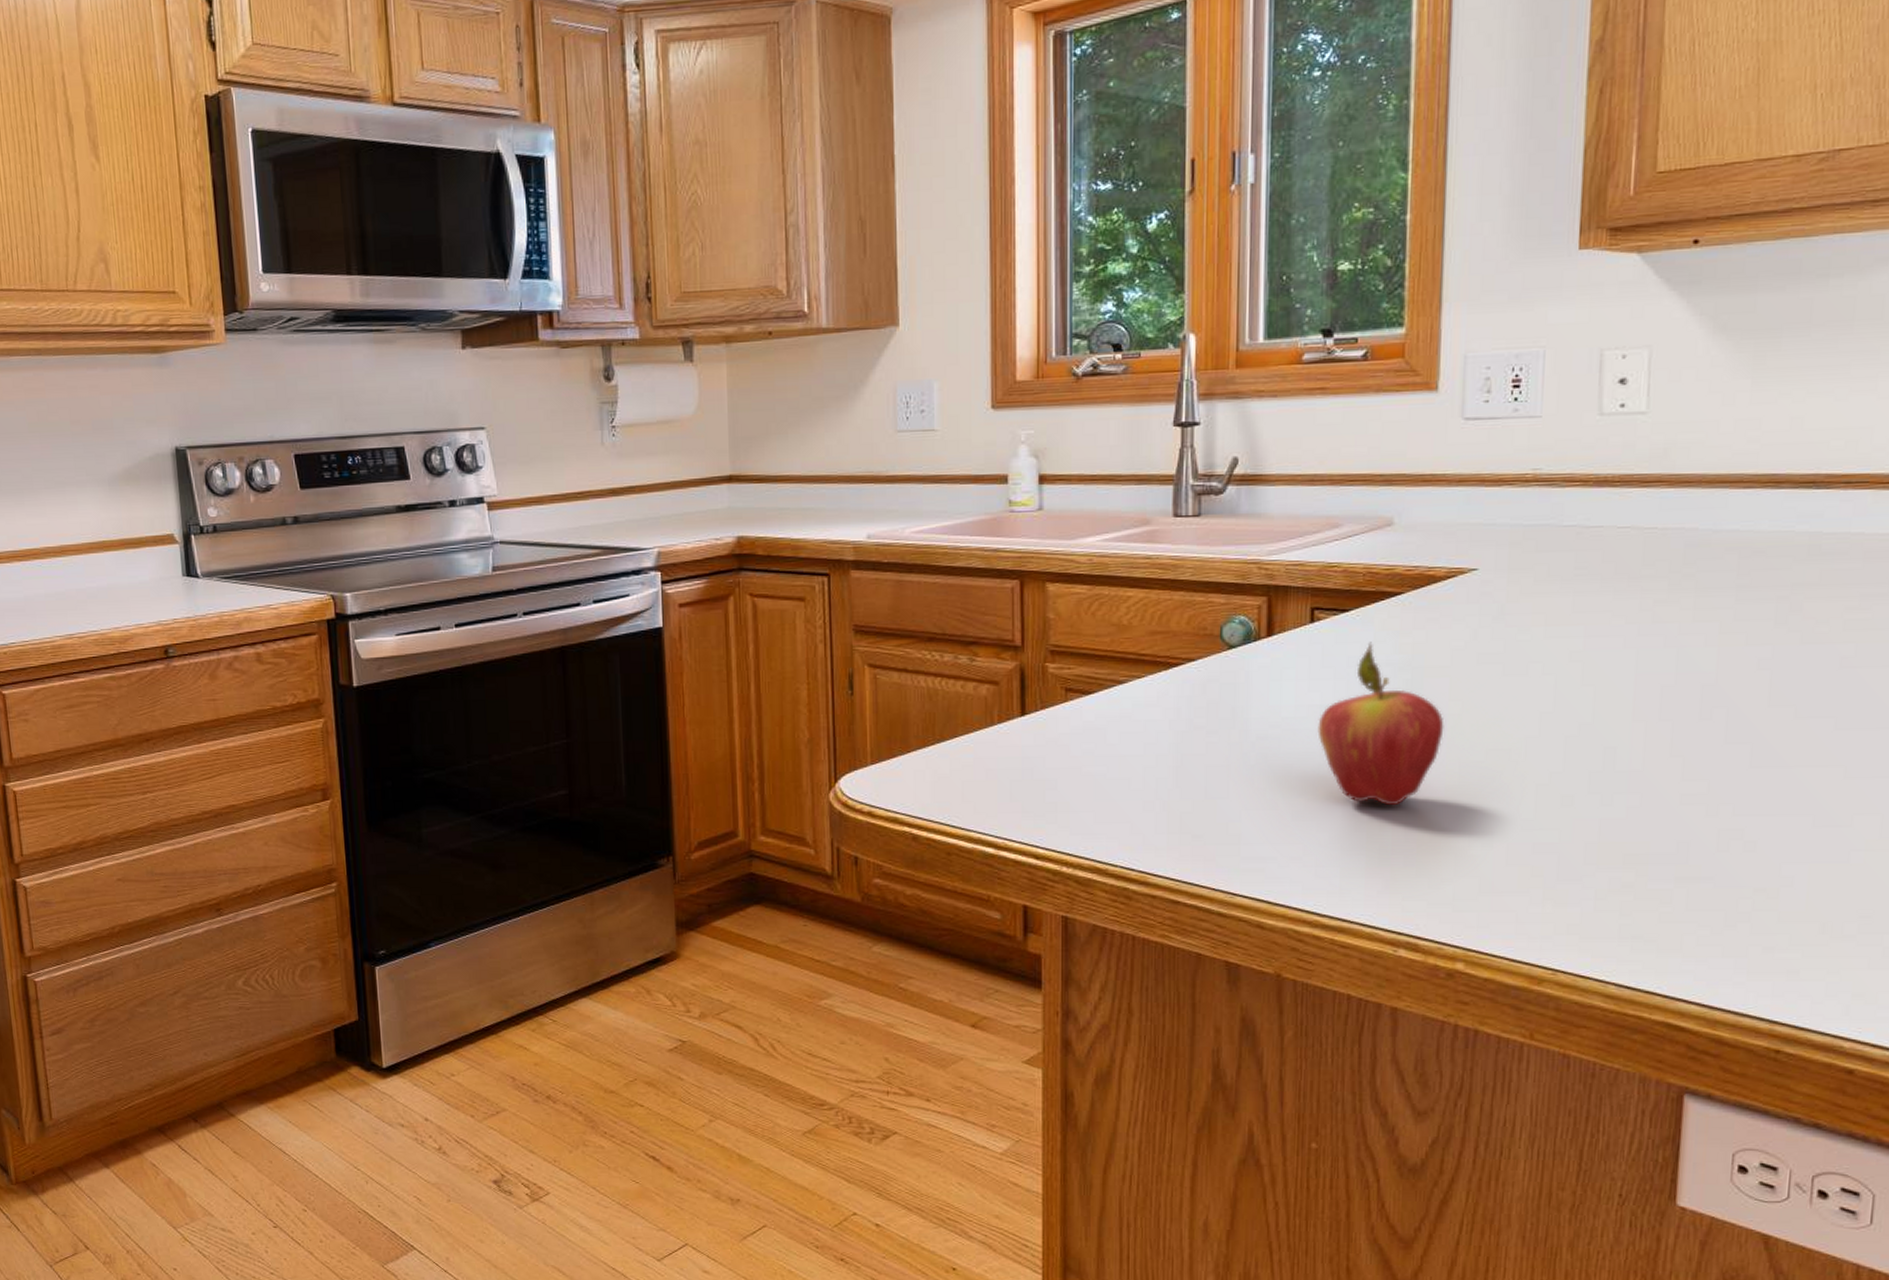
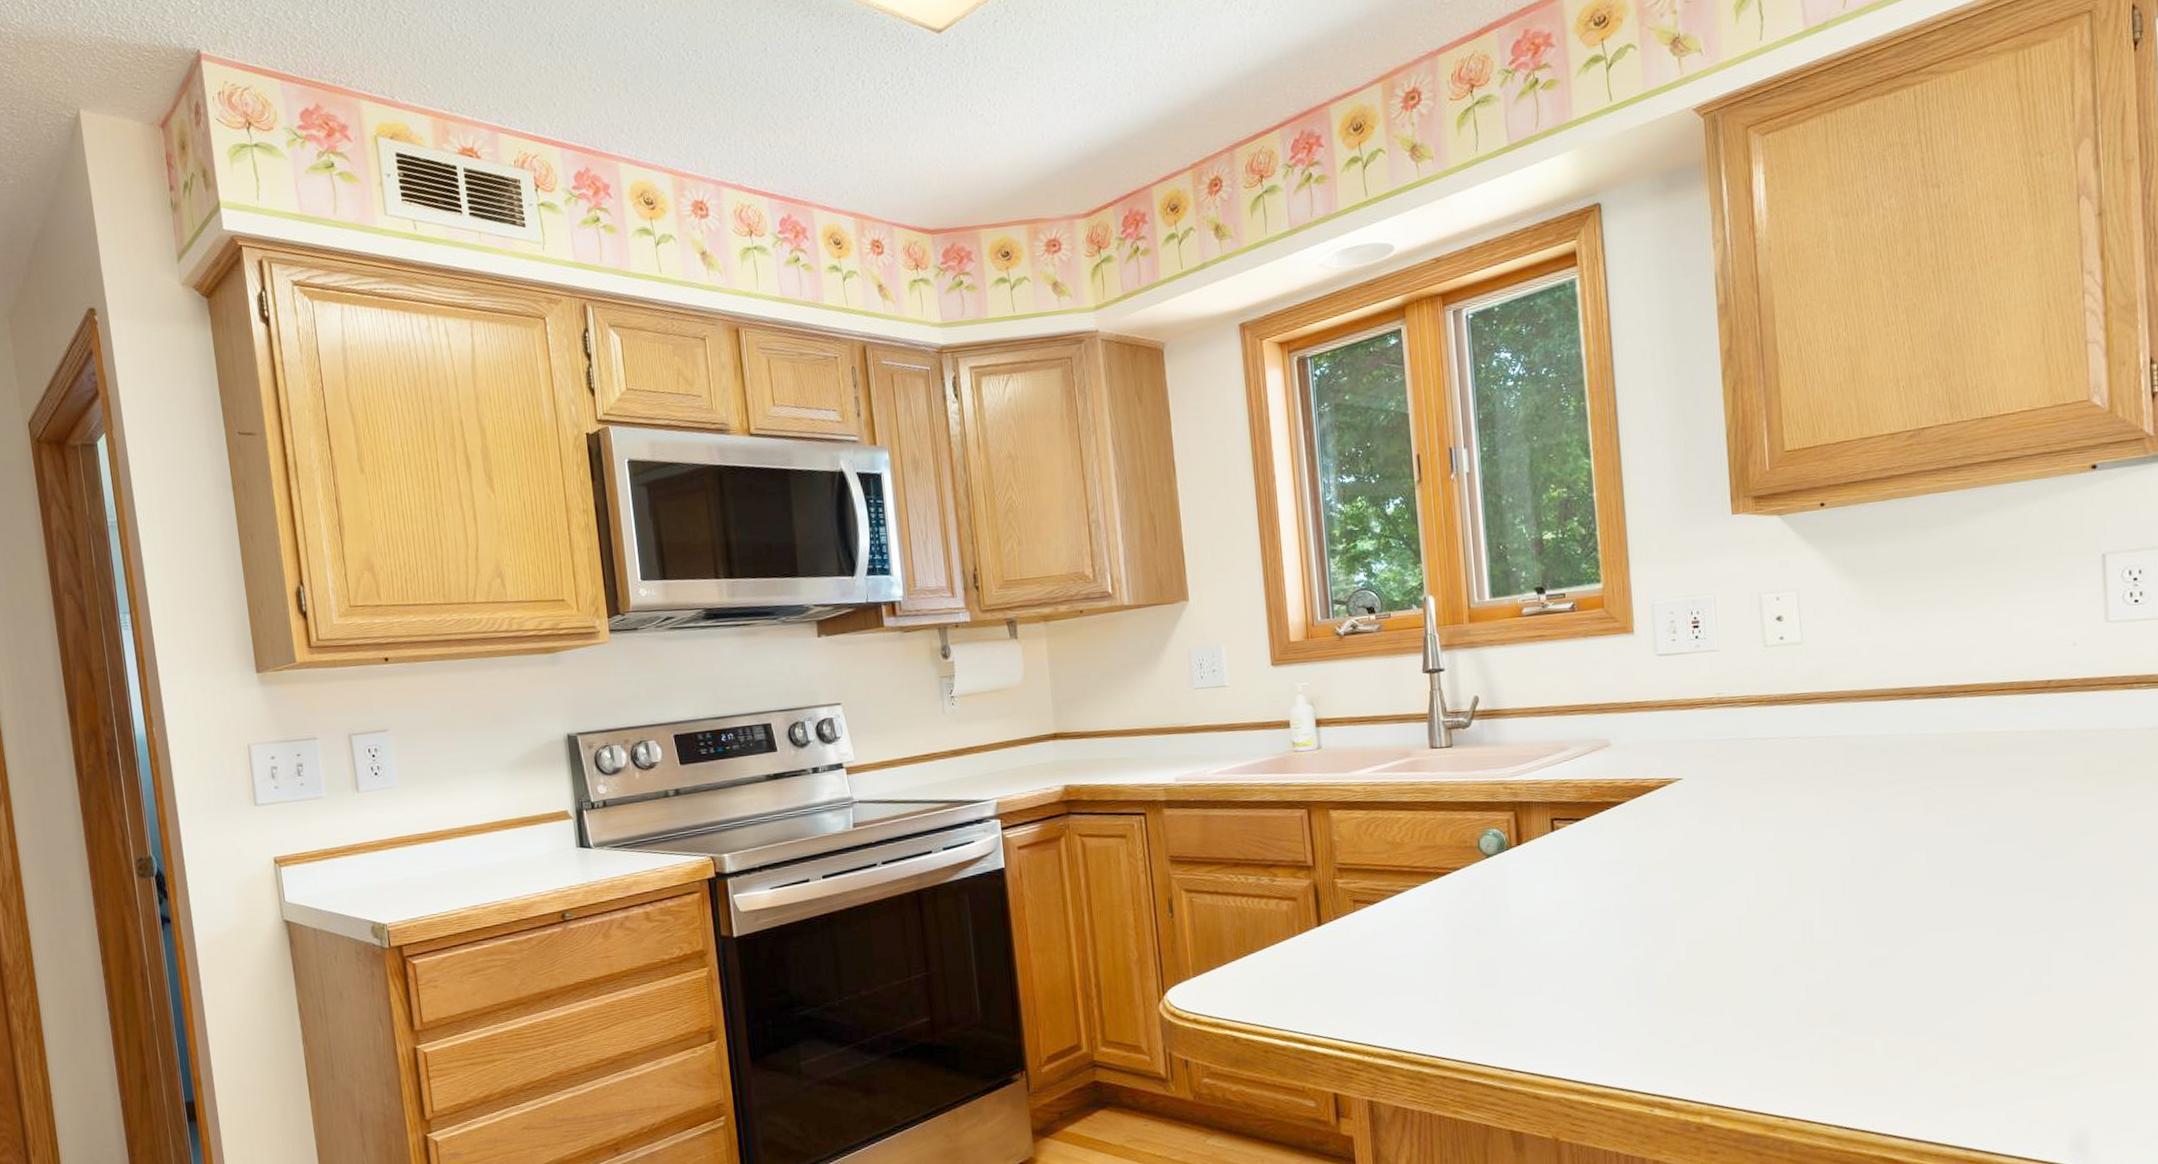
fruit: present [1317,642,1444,806] -> none [1566,845,1671,984]

